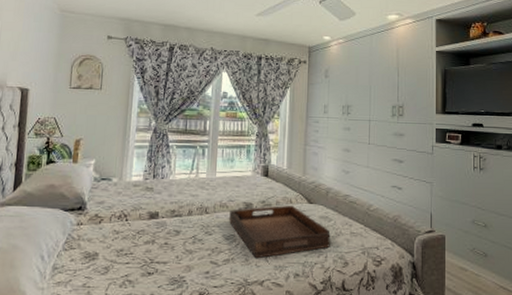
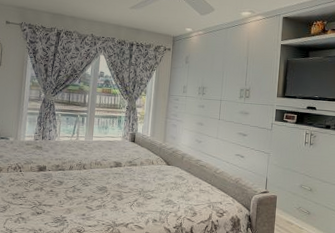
serving tray: present [229,205,331,259] -> none [102,165,184,207]

